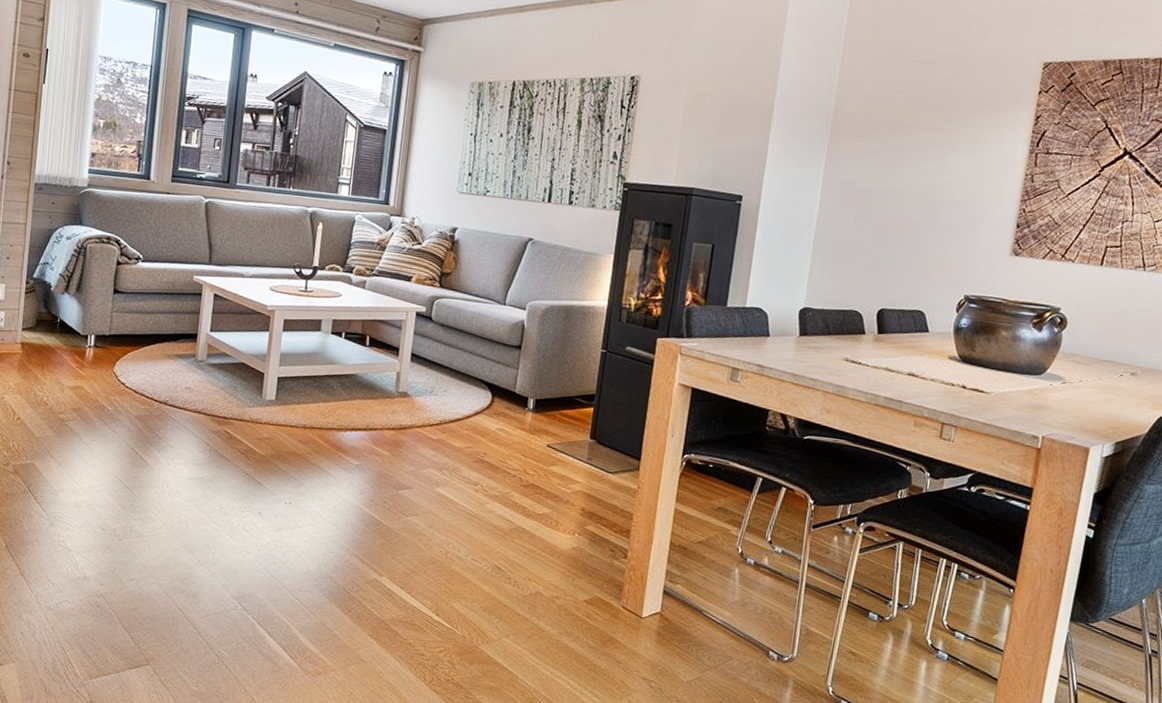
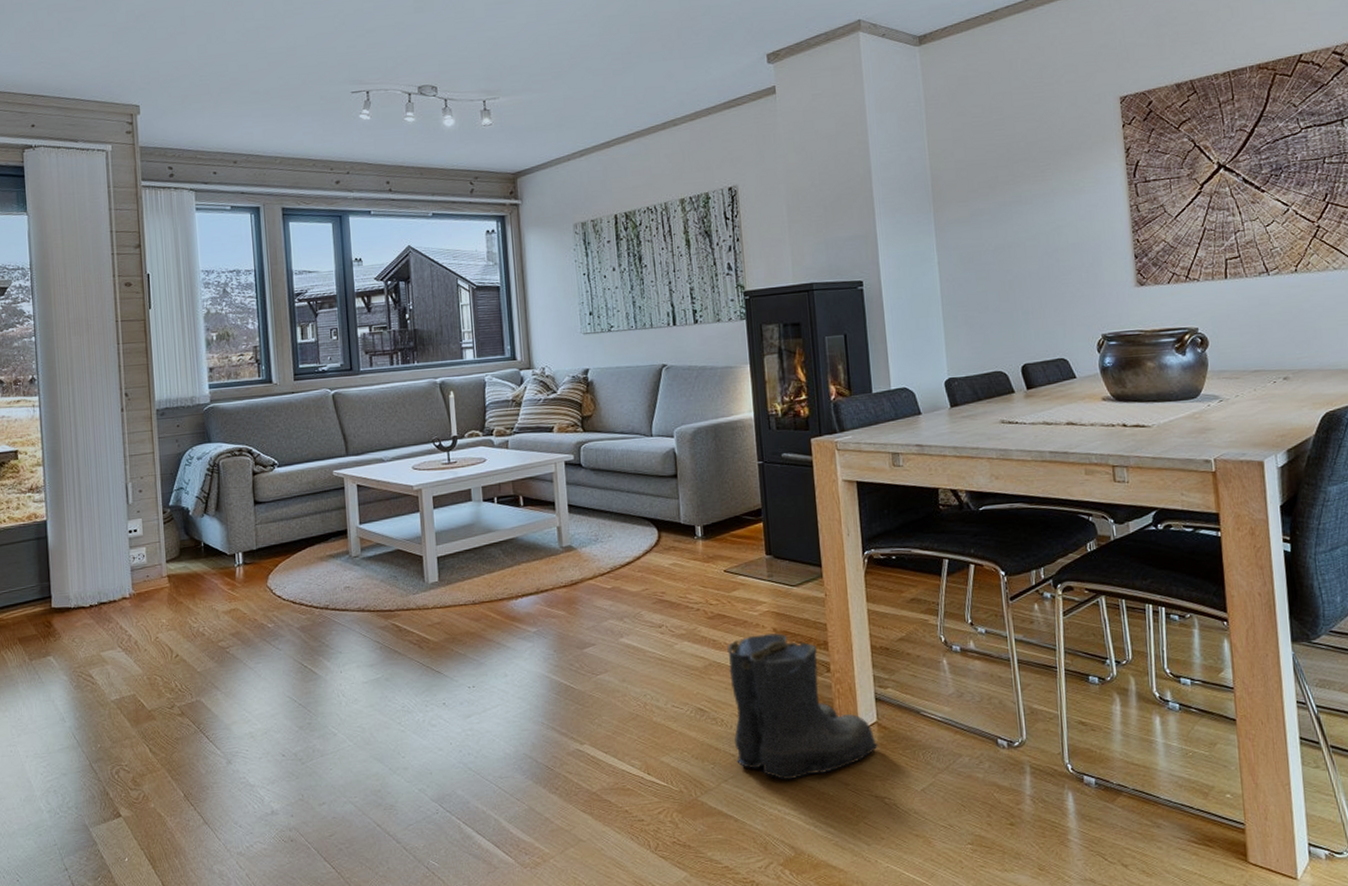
boots: none [519,510,658,648] -> present [727,633,879,780]

